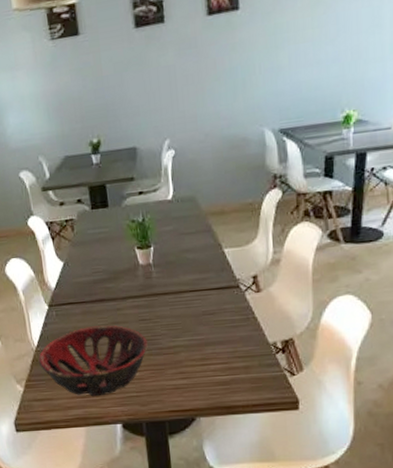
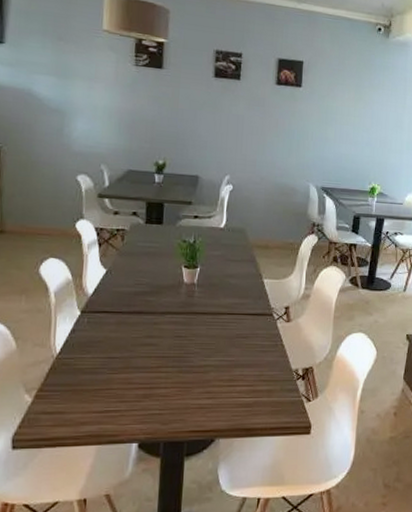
decorative bowl: present [38,325,148,397] -> none [57,338,179,412]

